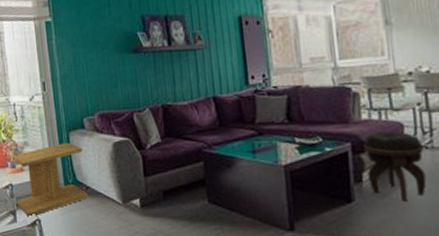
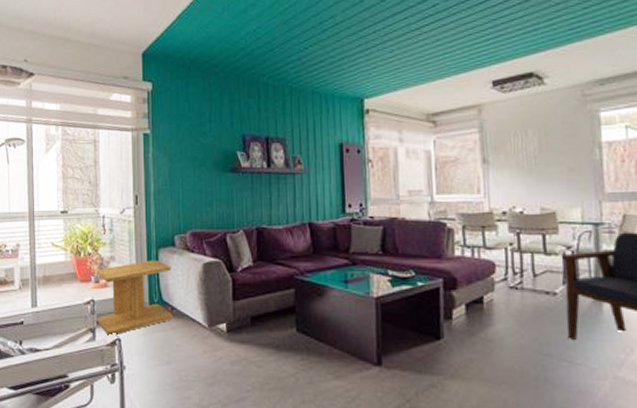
footstool: present [363,131,427,201] -> none [455,269,515,341]

